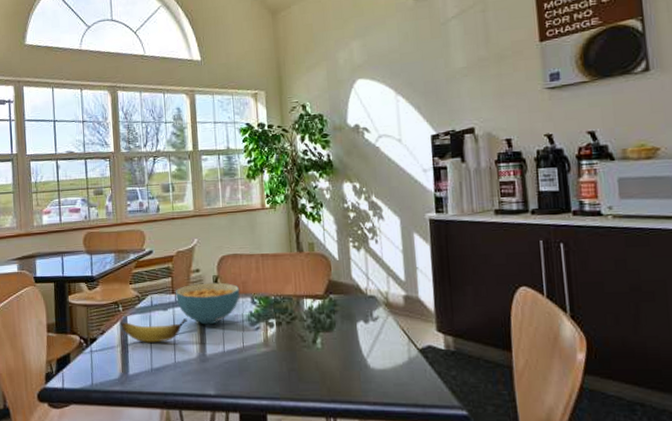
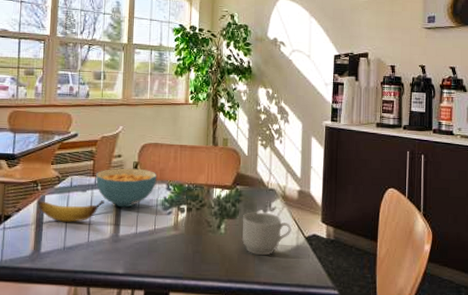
mug: none [340,322,401,372] -> present [241,212,292,256]

